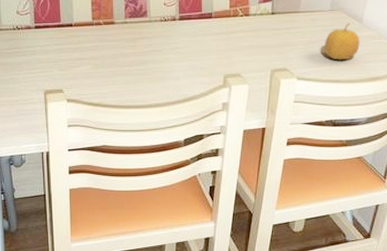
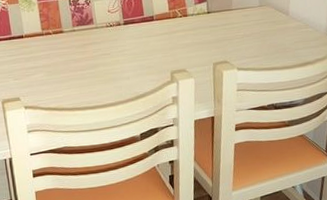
fruit: present [325,23,360,60] -> none [258,16,289,50]

